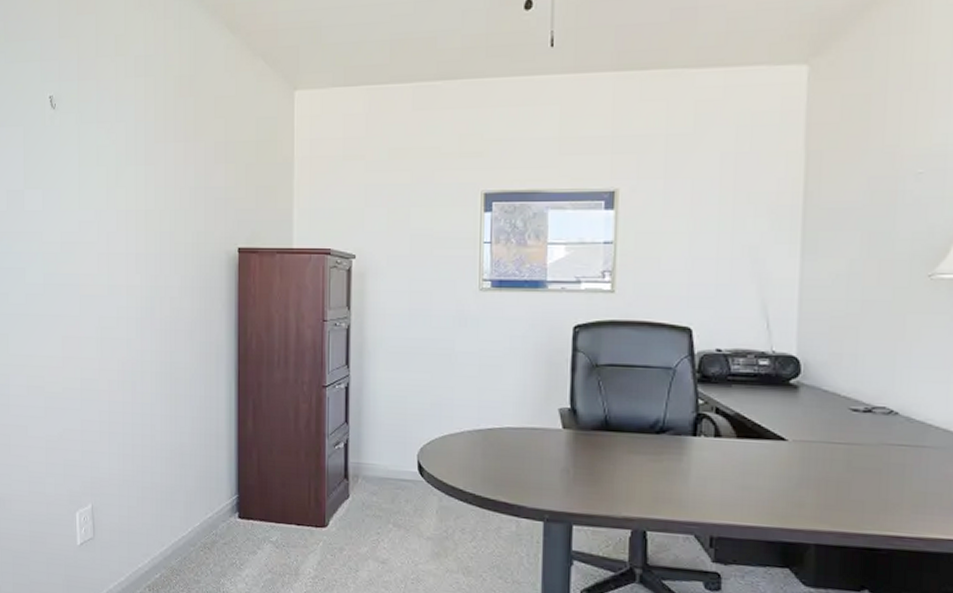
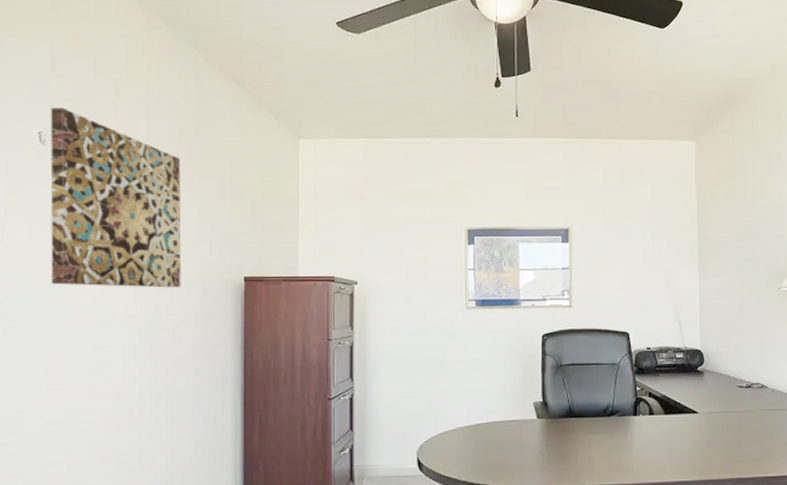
wall art: none [60,69,178,259] -> present [50,107,181,288]

